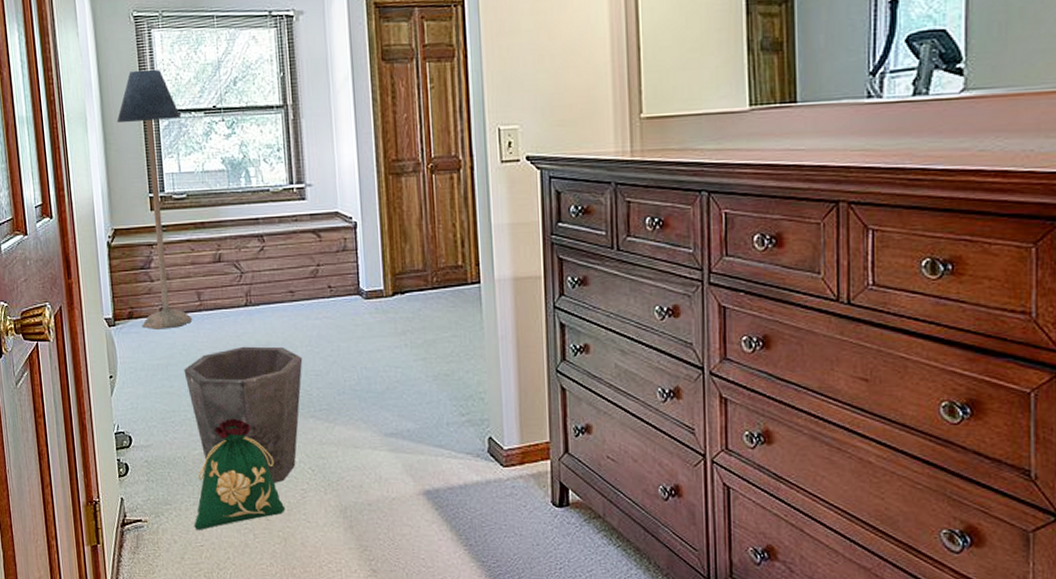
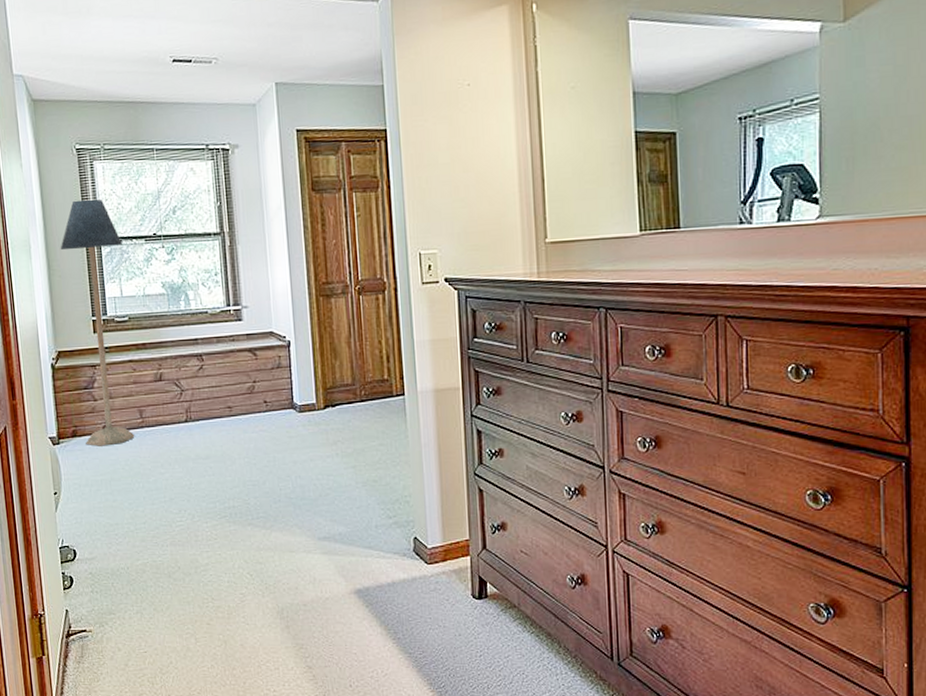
waste bin: present [184,346,303,483] -> none [126,459,241,589]
bag: present [194,418,286,530] -> none [137,529,226,636]

